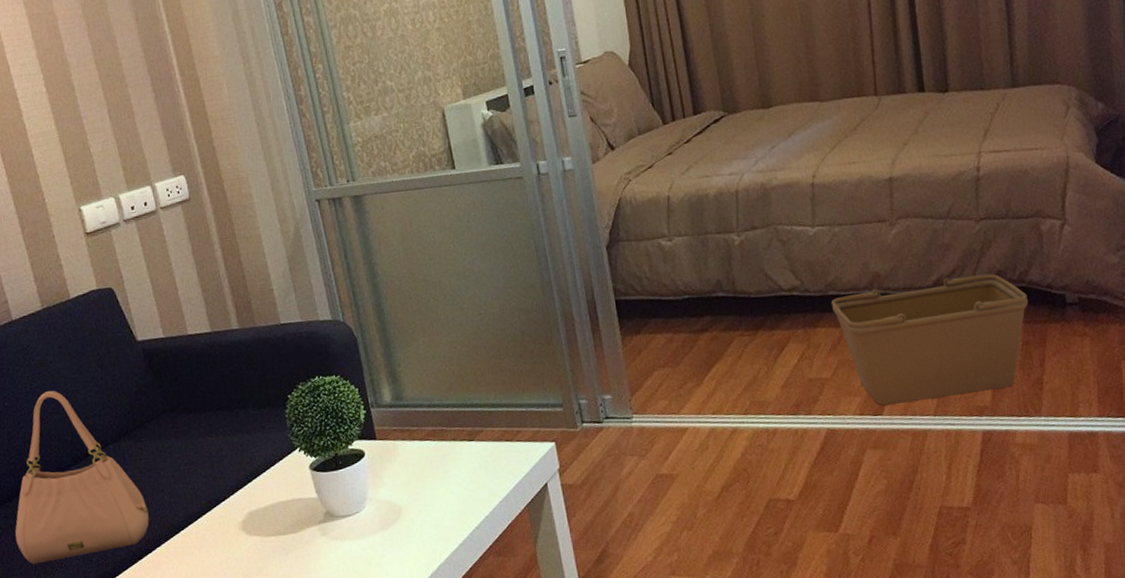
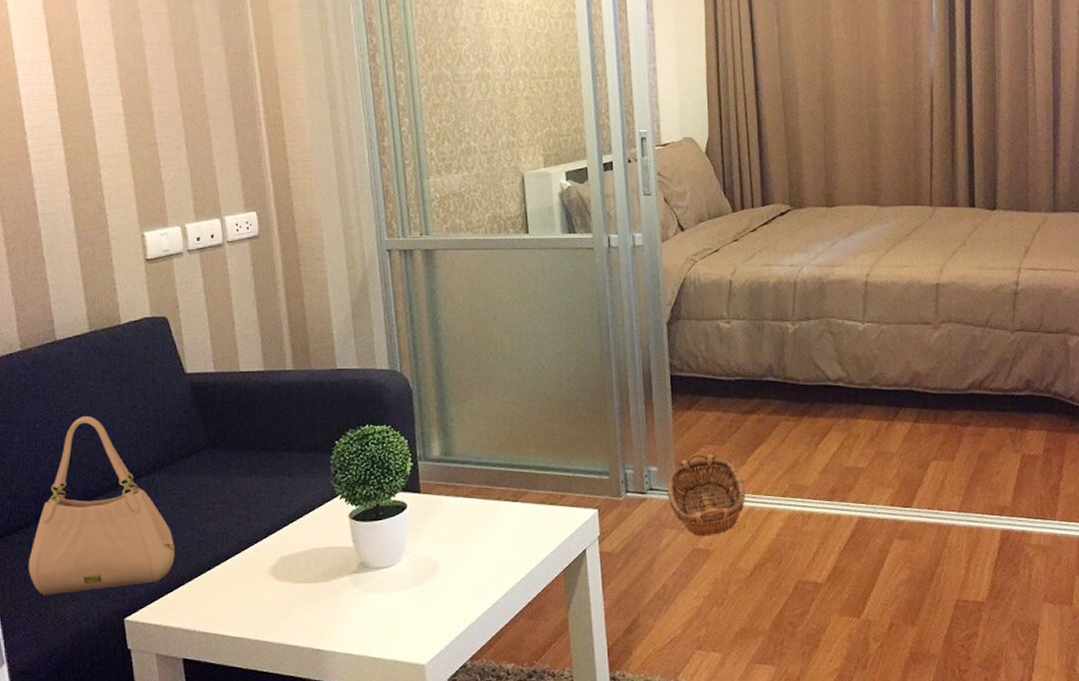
basket: none [623,376,706,462] -> present [667,453,745,537]
bicycle basket: present [830,274,1028,405] -> none [873,382,1052,498]

